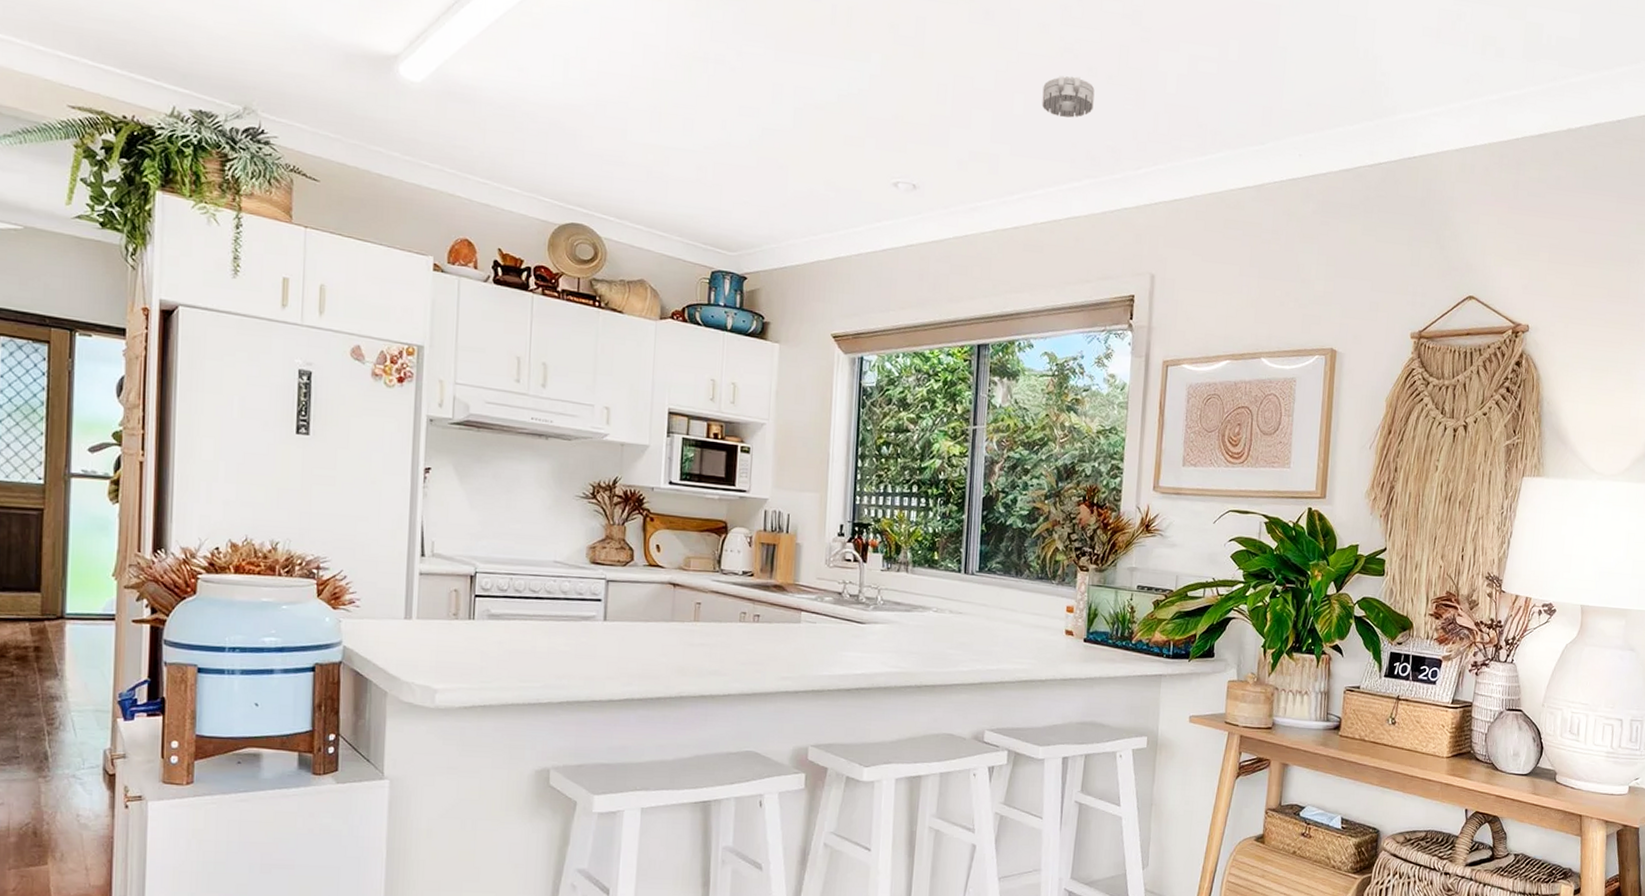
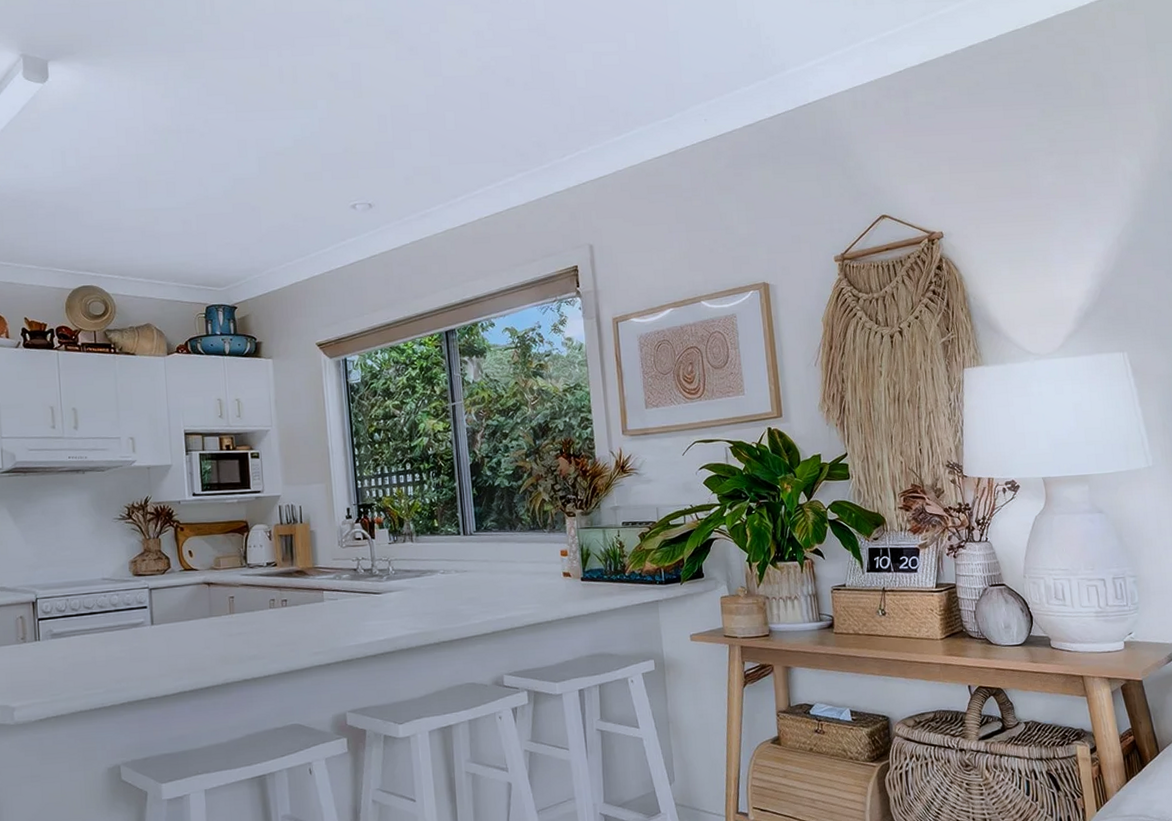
smoke detector: present [1042,75,1095,118] -> none [469,88,516,125]

